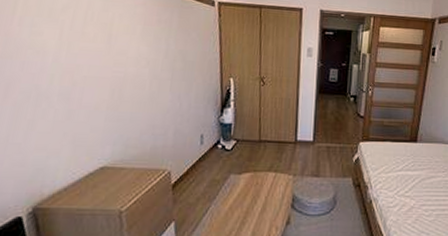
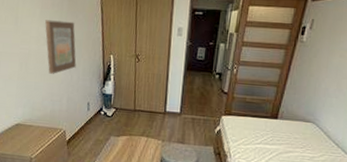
wall art: none [147,38,187,102] -> present [45,20,77,74]

